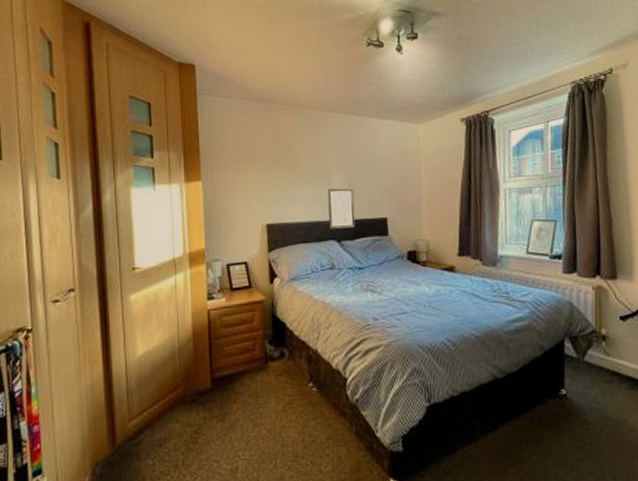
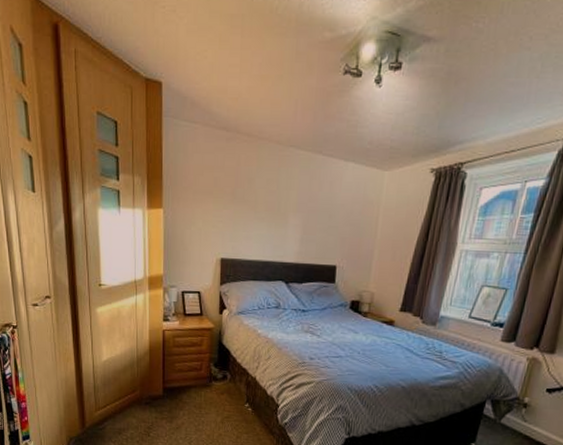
wall art: present [327,188,356,229] -> none [278,230,309,271]

